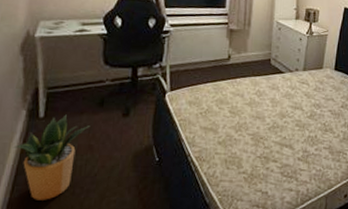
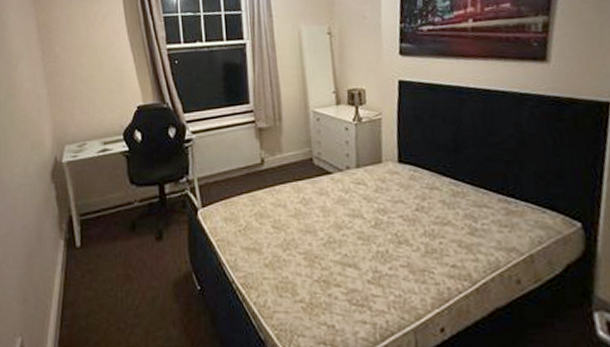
potted plant: present [13,114,91,200] -> none [57,242,126,336]

